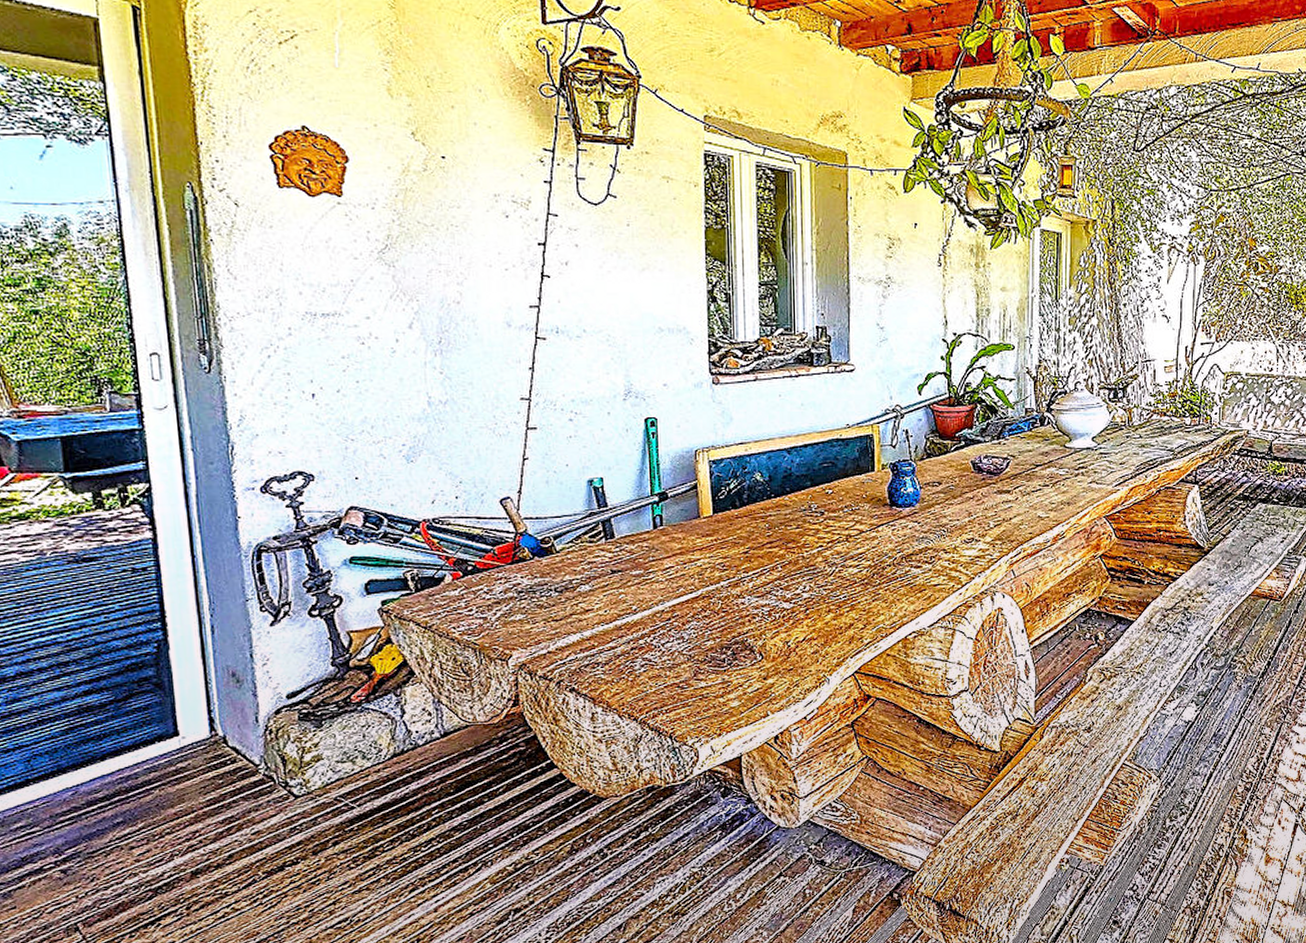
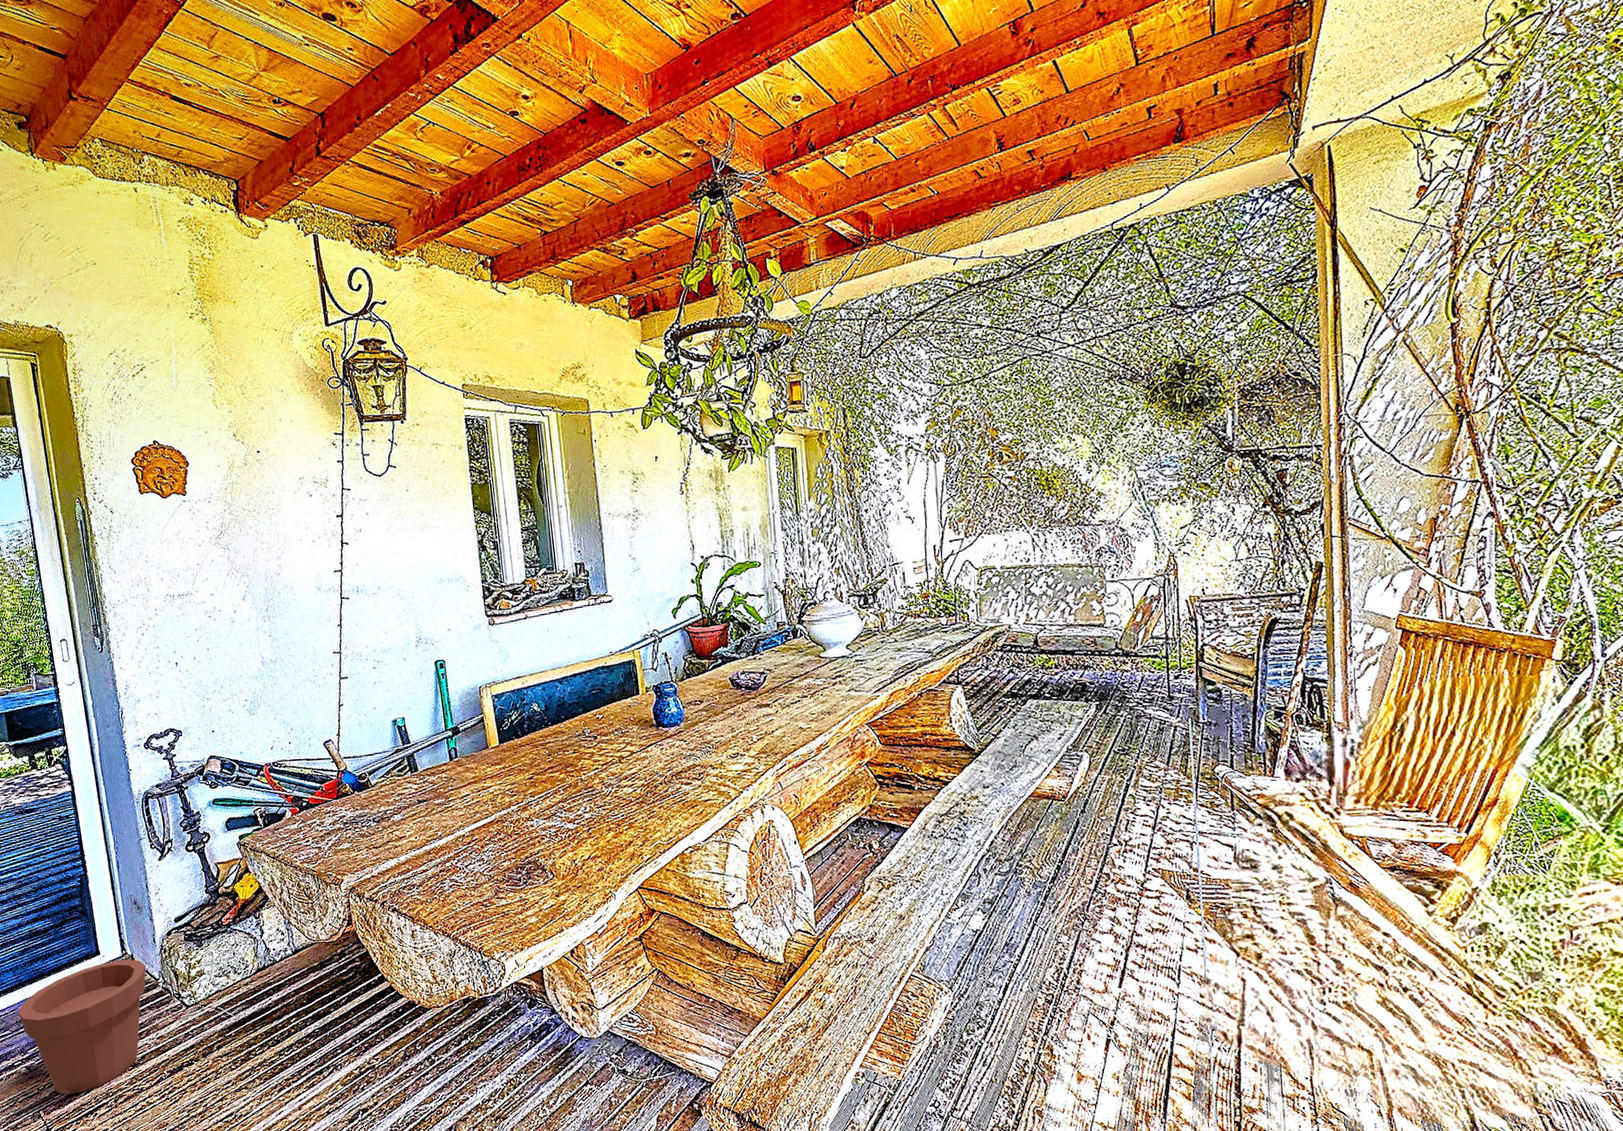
flowerpot: none [53,741,243,904] -> present [17,959,146,1096]

